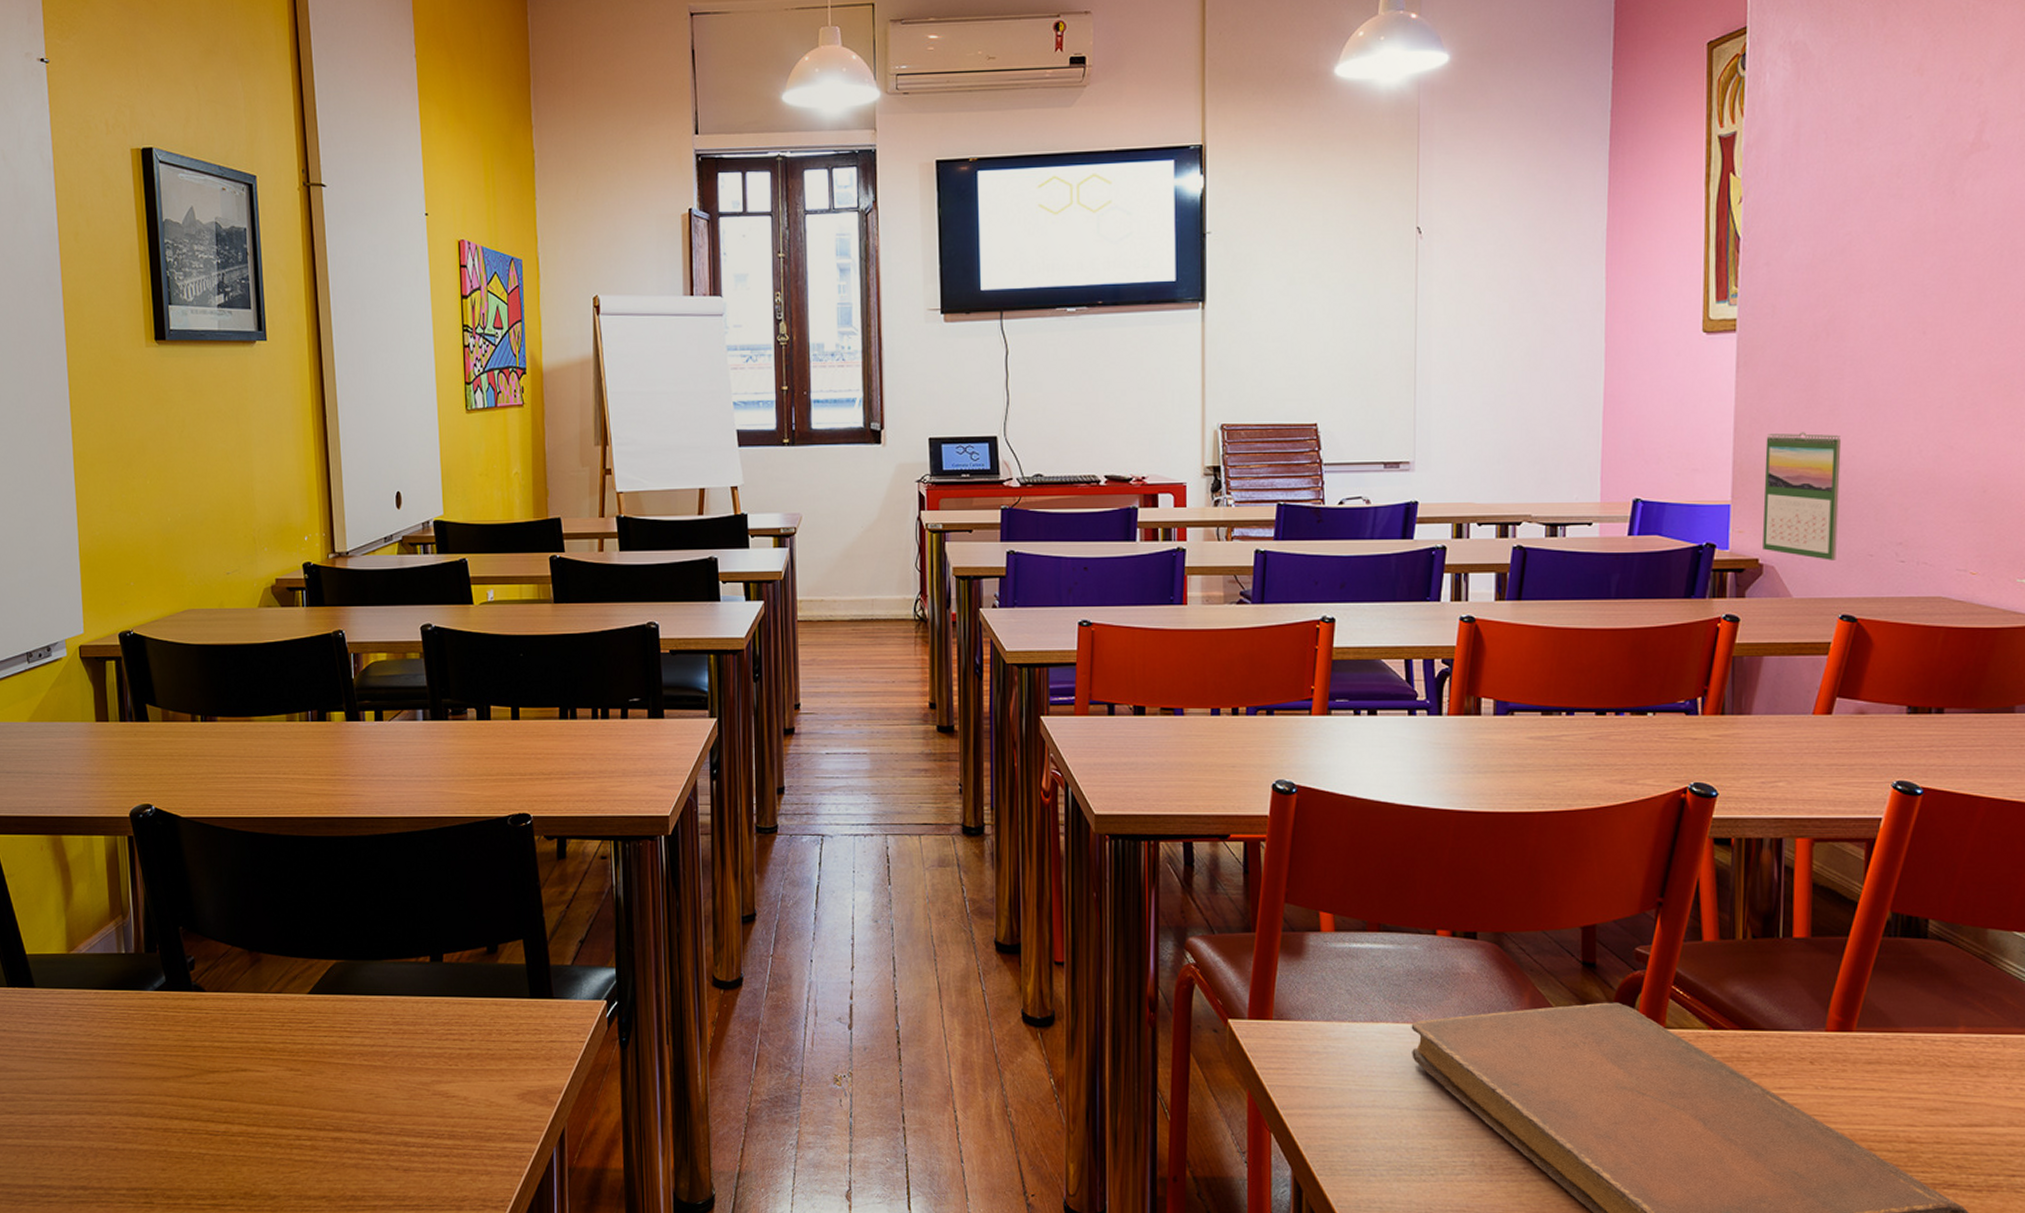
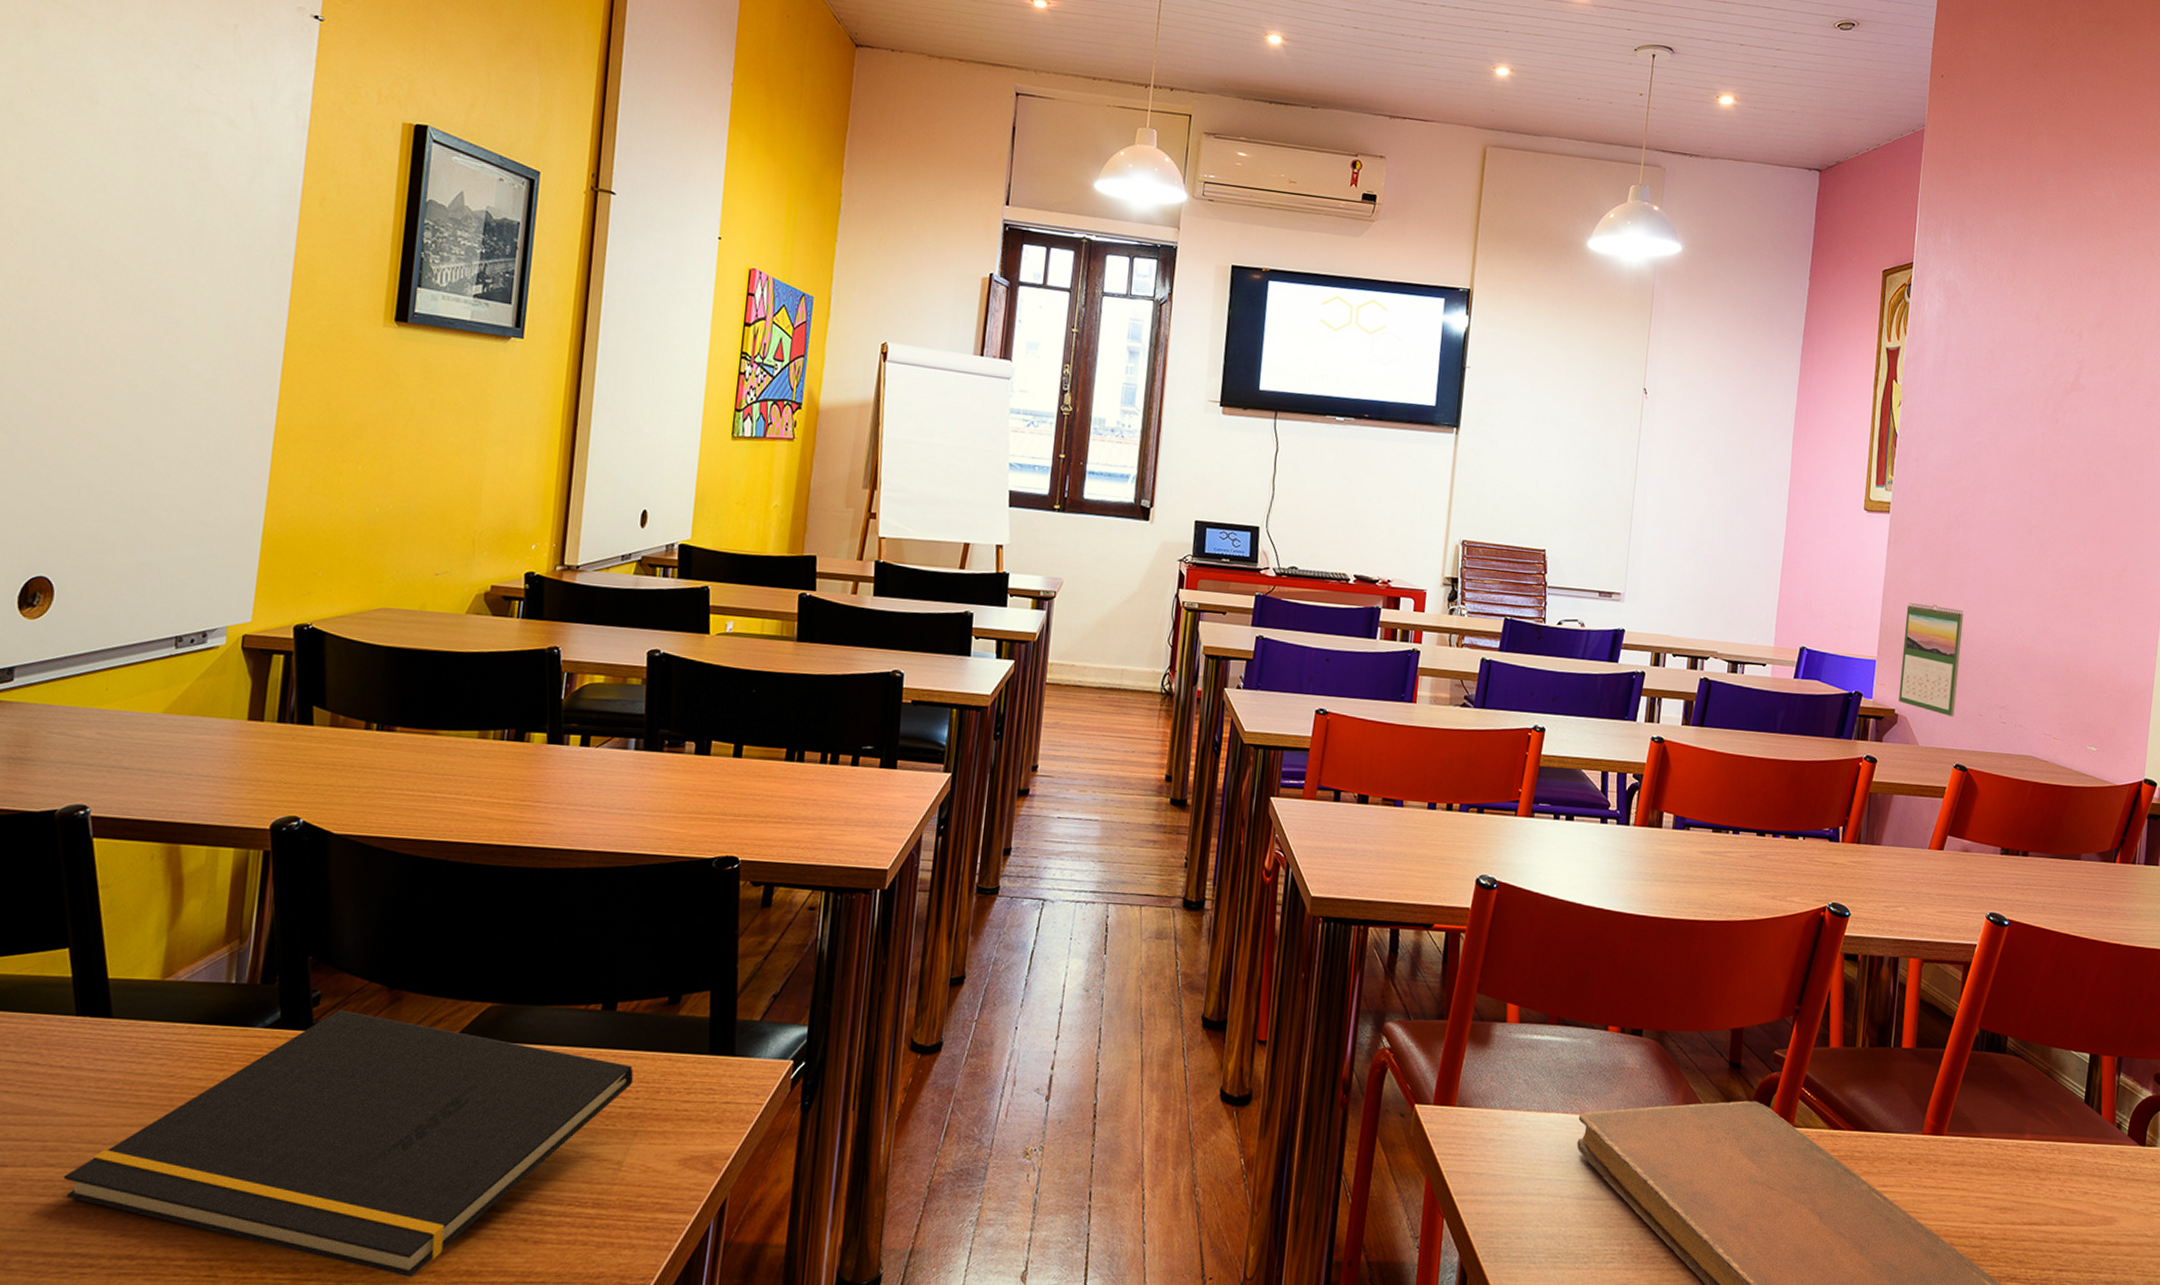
notepad: none [22,972,467,1202] -> present [63,1009,634,1278]

